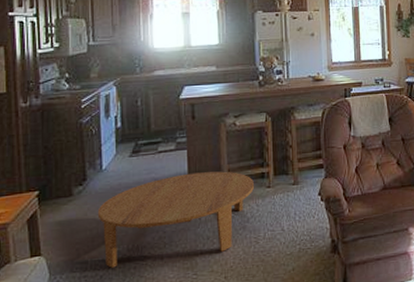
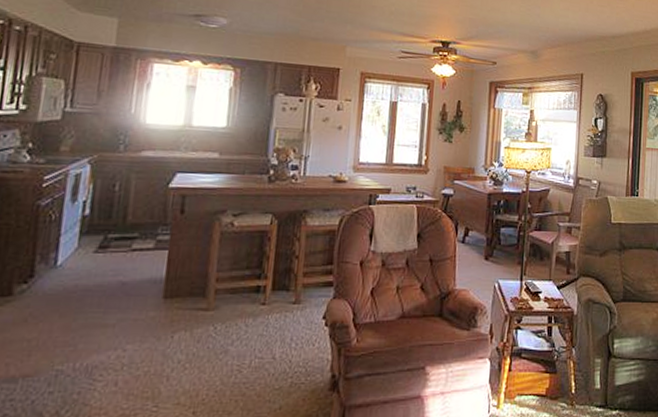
coffee table: present [97,171,254,268] -> none [40,279,246,391]

